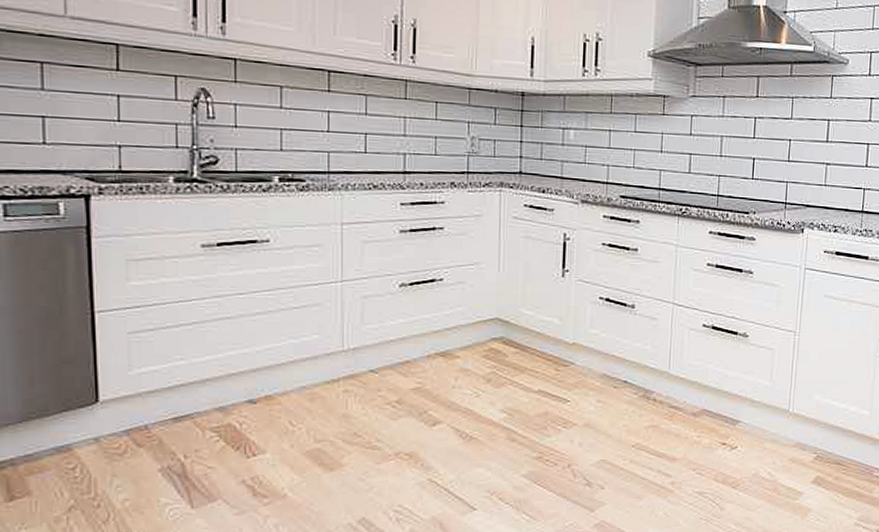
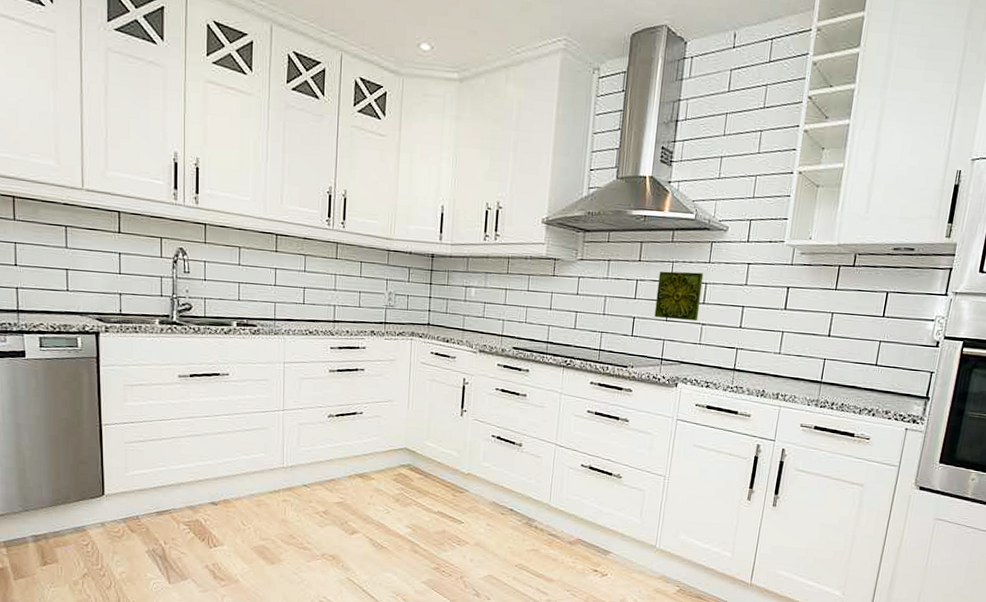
decorative tile: none [775,107,826,161] -> present [654,271,704,321]

